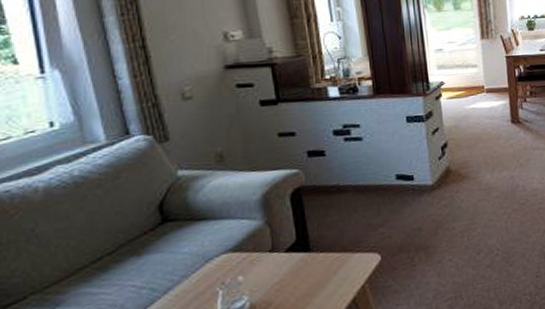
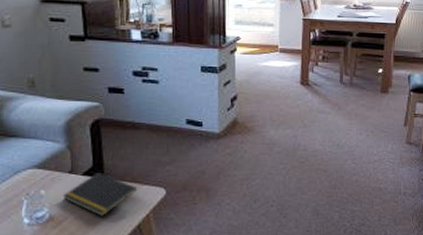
notepad: none [264,246,350,296] -> present [62,173,138,216]

